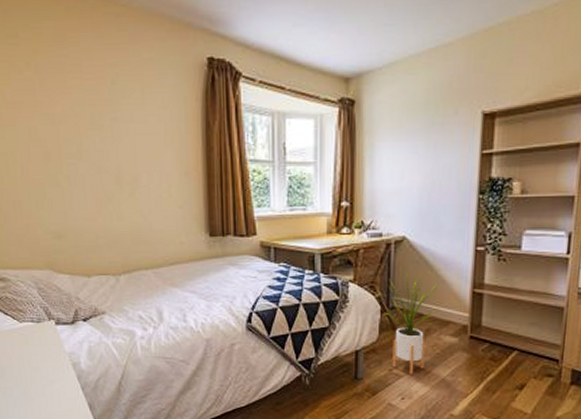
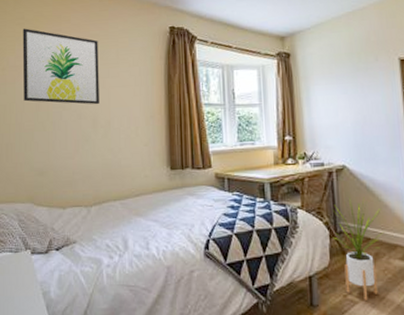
wall art: none [17,50,123,157] -> present [22,28,99,105]

